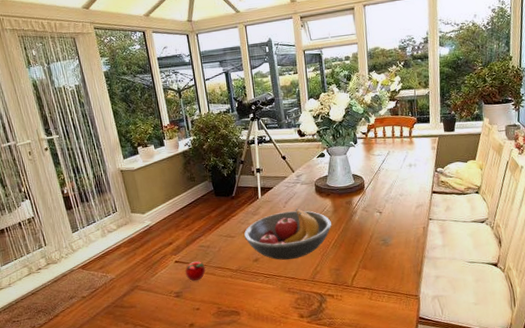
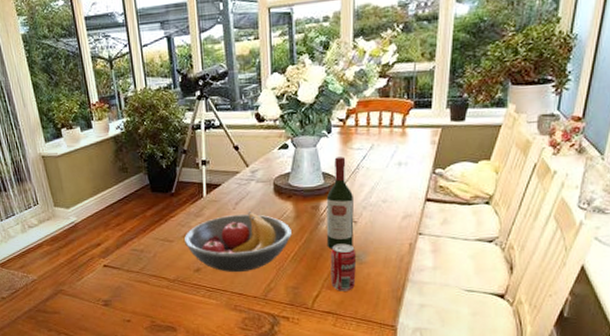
apple: present [185,261,206,282] -> none [114,267,138,290]
wine bottle: none [357,161,381,236] -> present [326,157,354,249]
beverage can: none [363,230,385,270] -> present [330,243,357,291]

